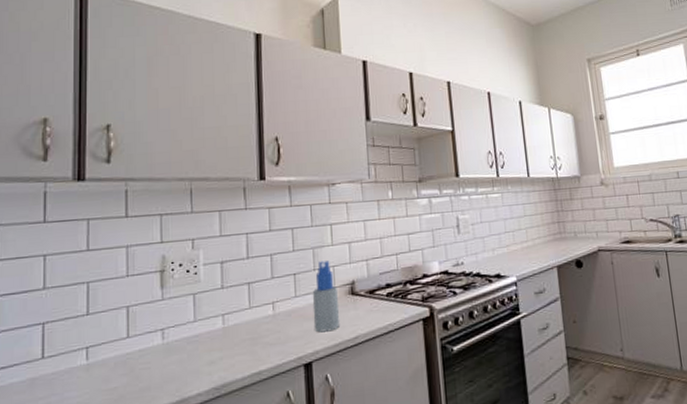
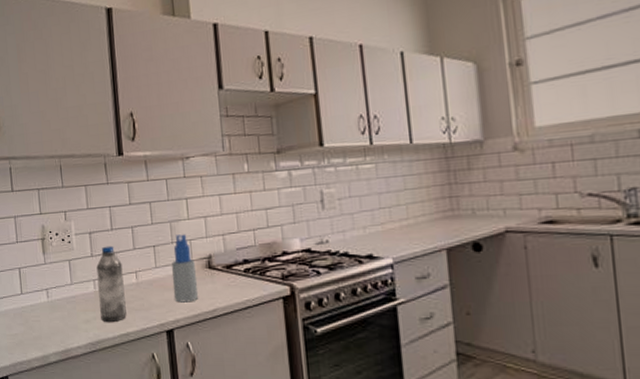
water bottle: none [227,275,260,362] -> present [96,245,127,323]

